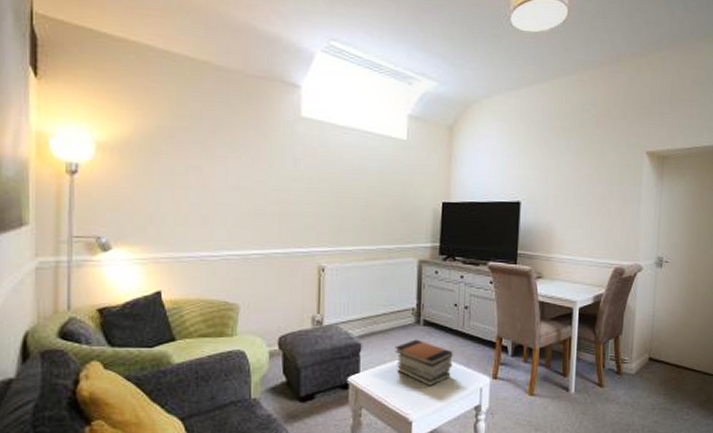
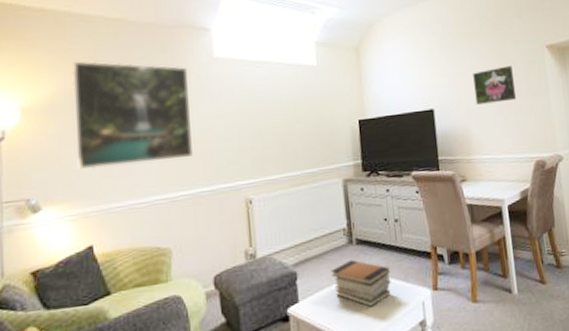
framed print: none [151,101,271,217] -> present [72,61,193,170]
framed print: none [565,167,608,204] -> present [473,65,517,105]

